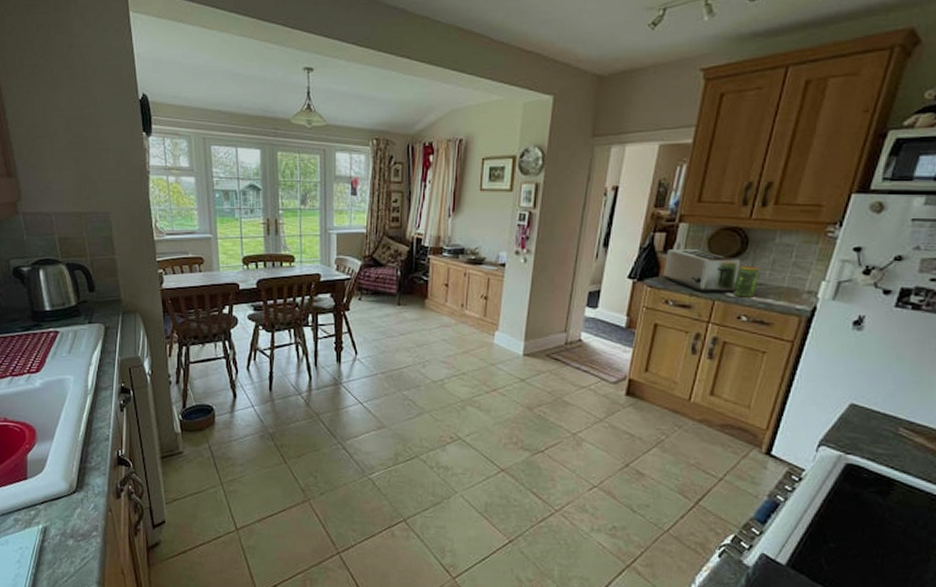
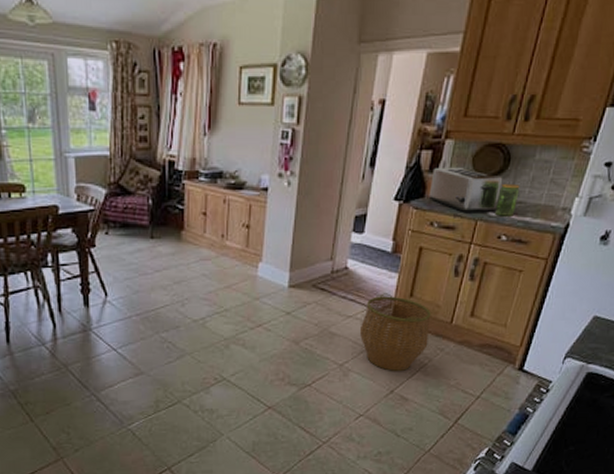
basket: none [593,366,668,445] -> present [359,293,431,371]

